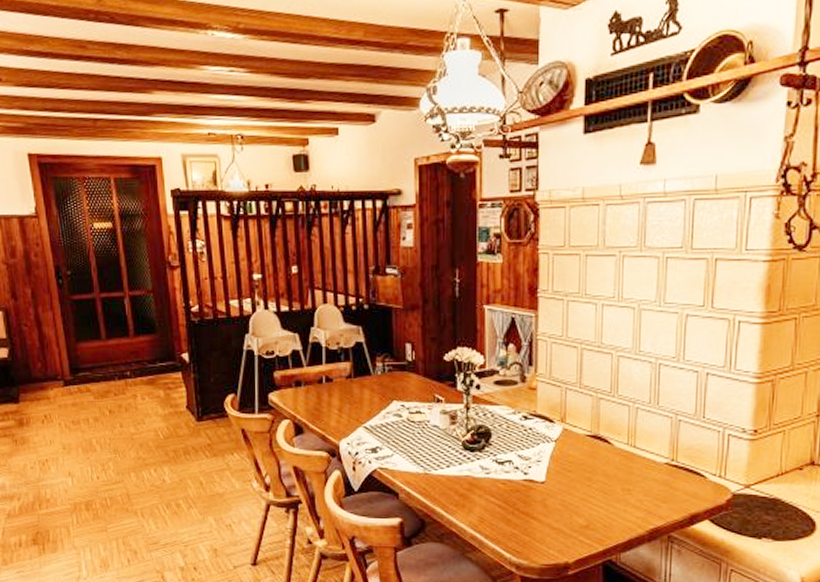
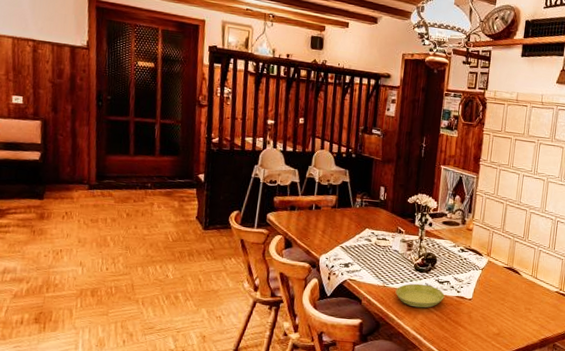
saucer: none [441,467,507,498] -> present [395,283,445,308]

